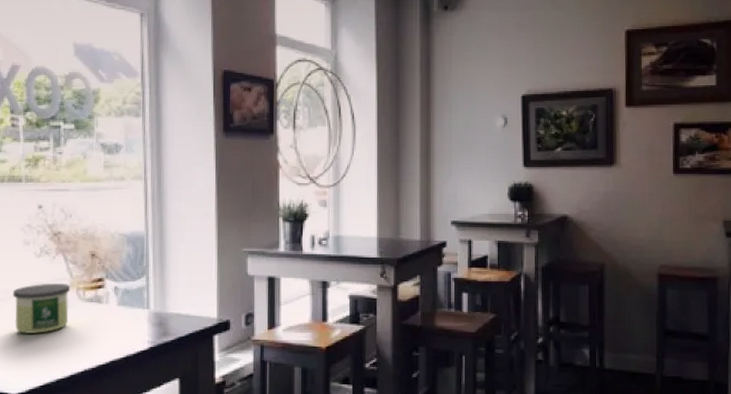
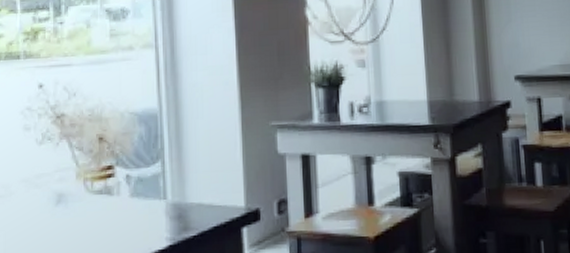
candle: present [13,283,71,333] -> none [13,173,77,235]

